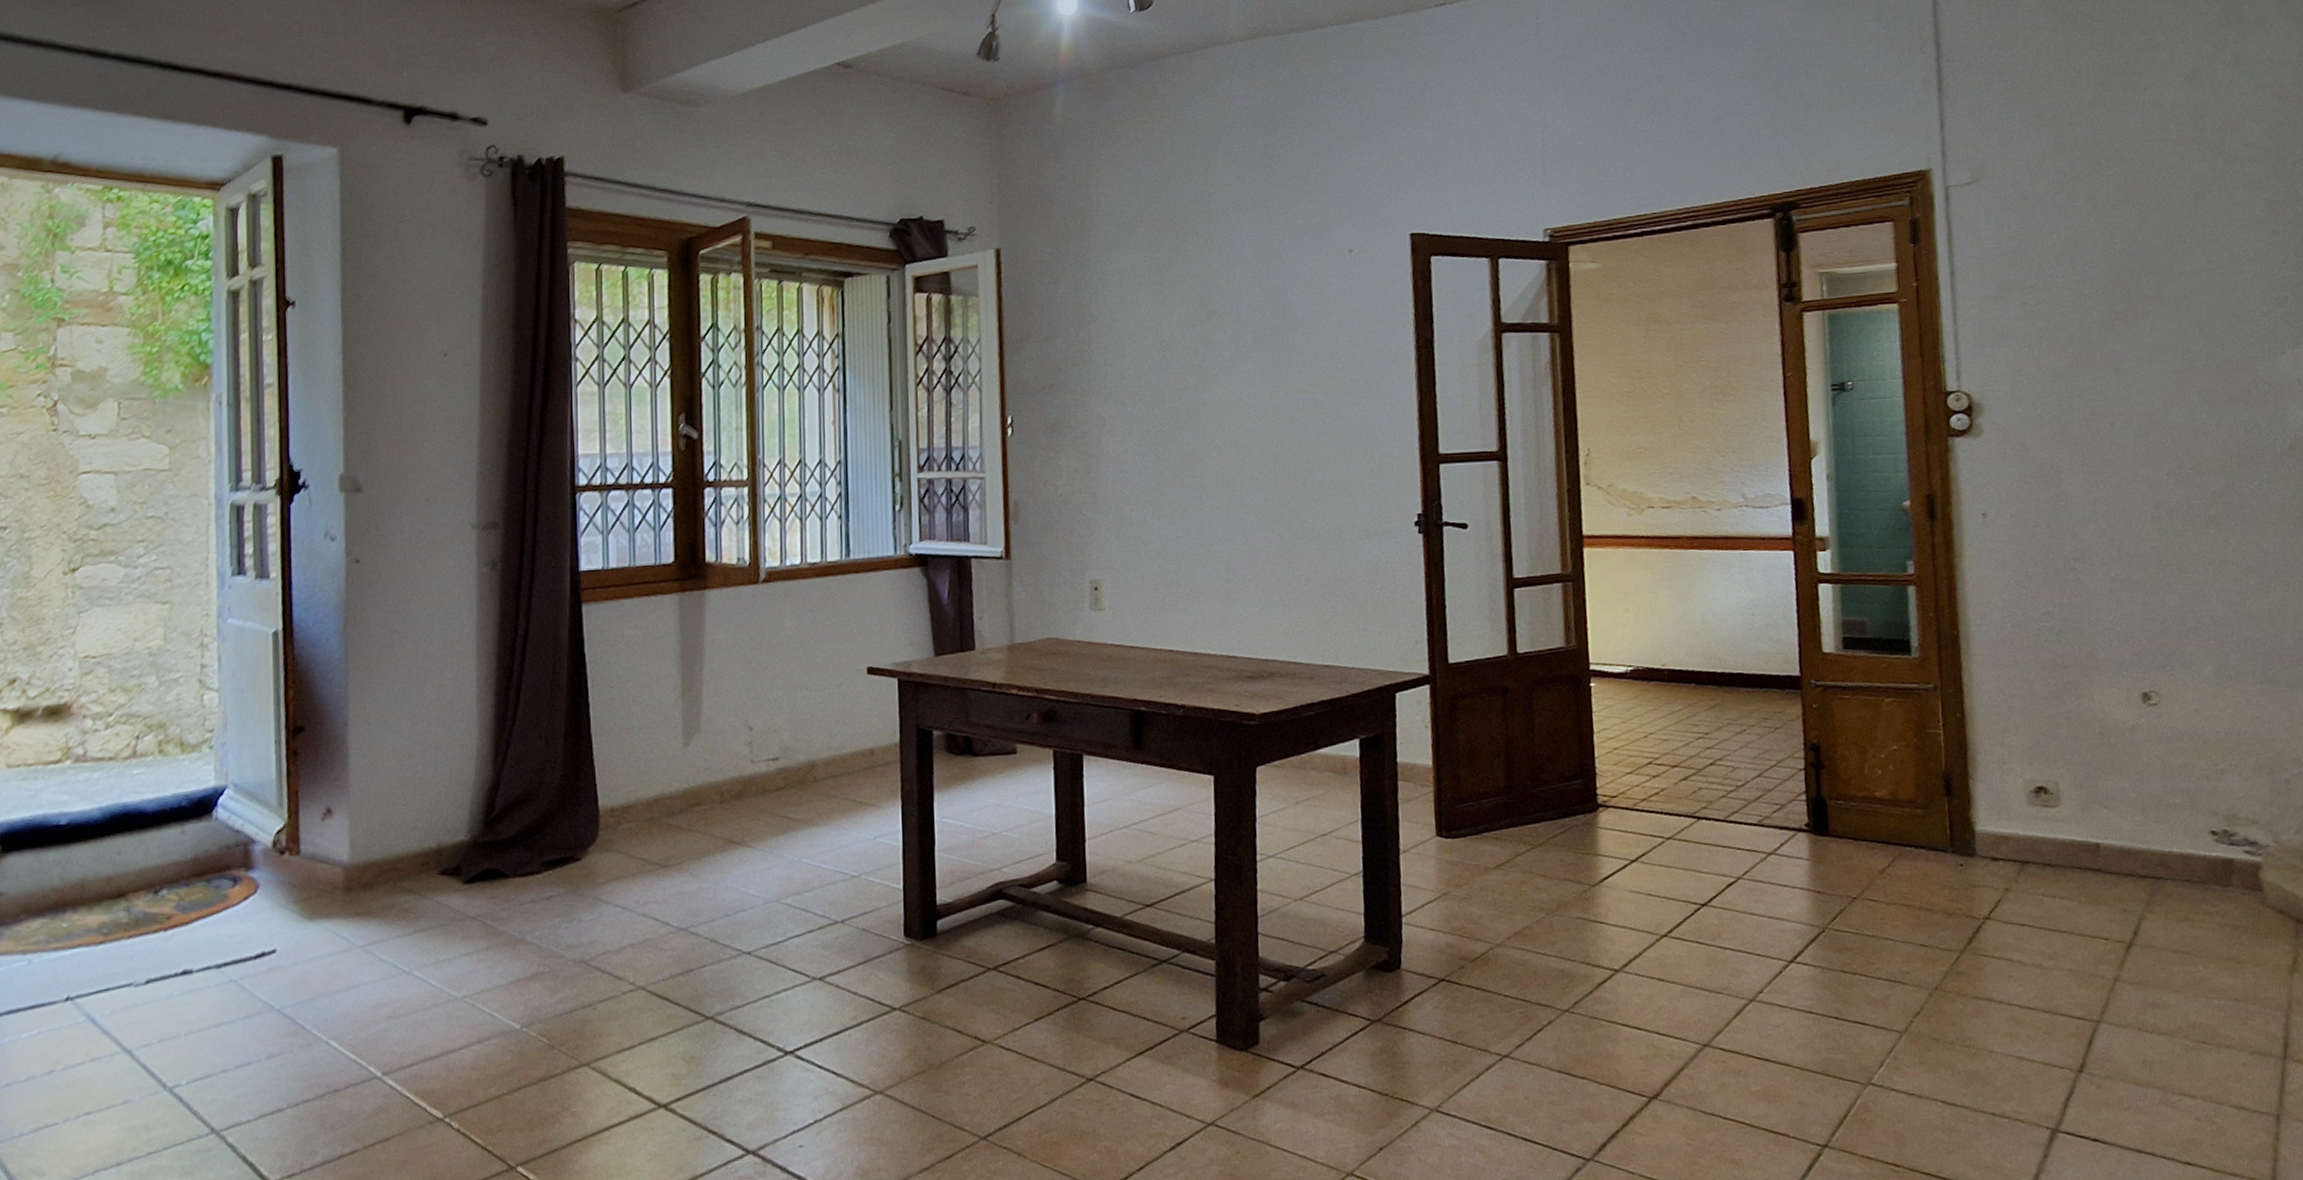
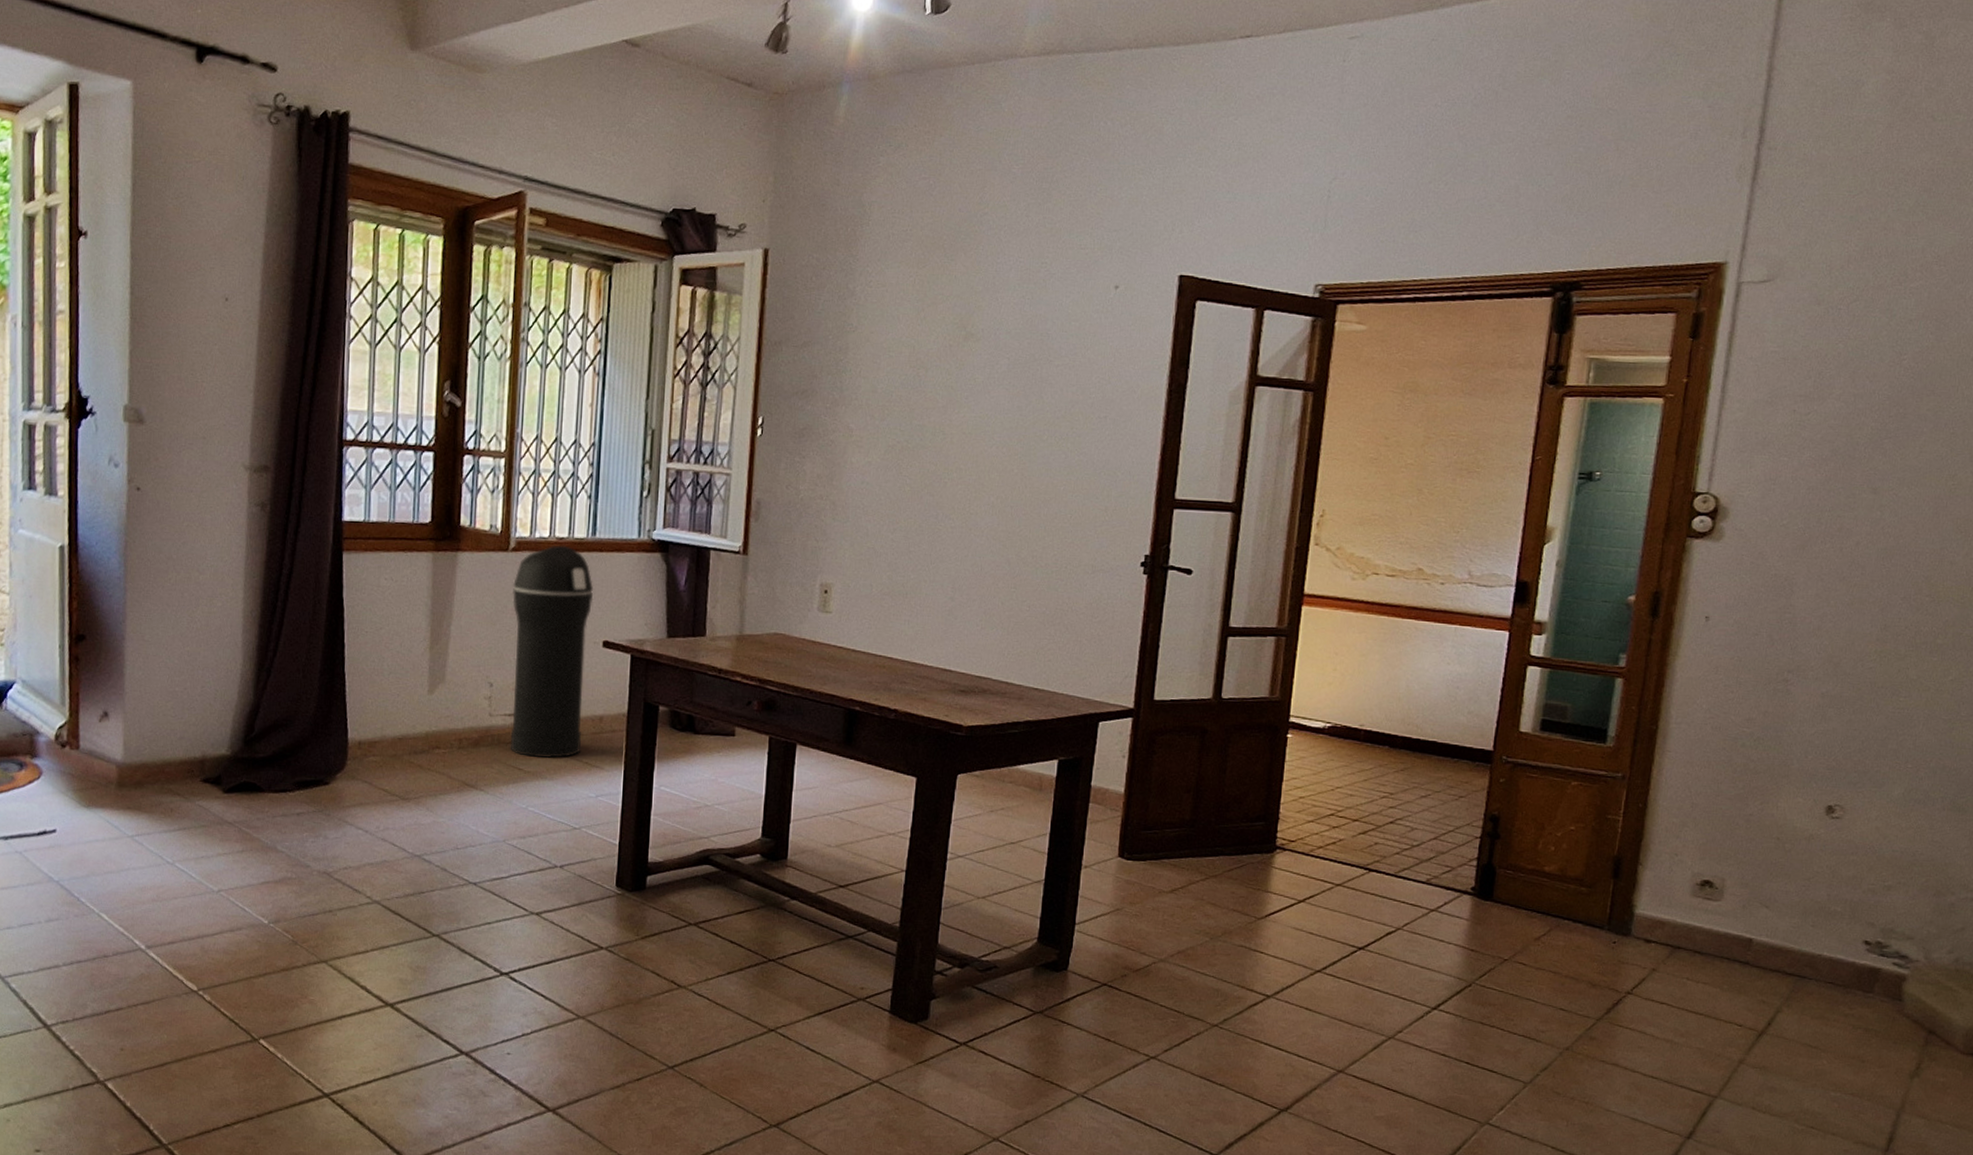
trash can: none [766,570,853,803] -> present [510,545,594,758]

